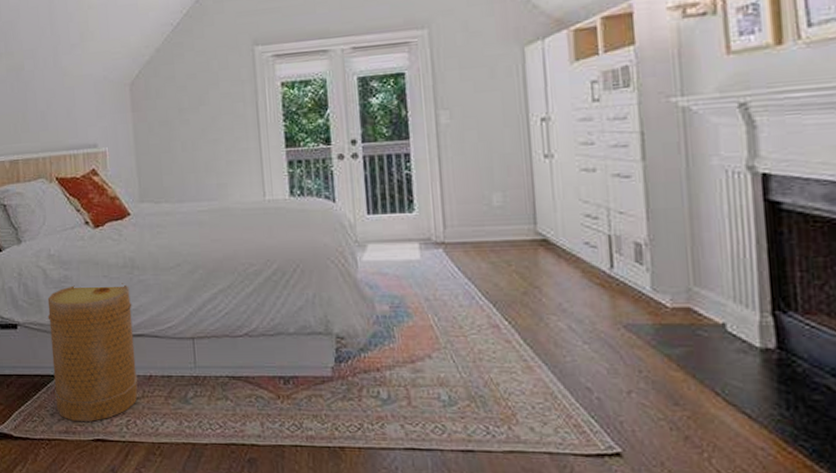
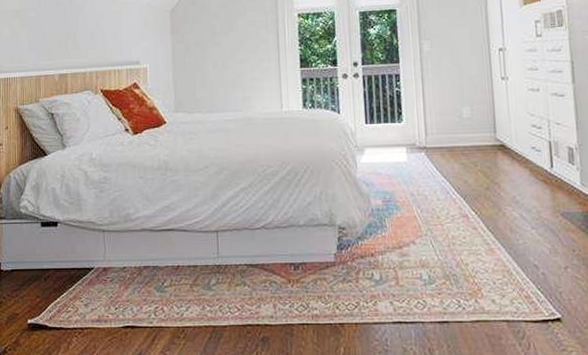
basket: present [47,283,138,422] -> none [87,183,167,310]

